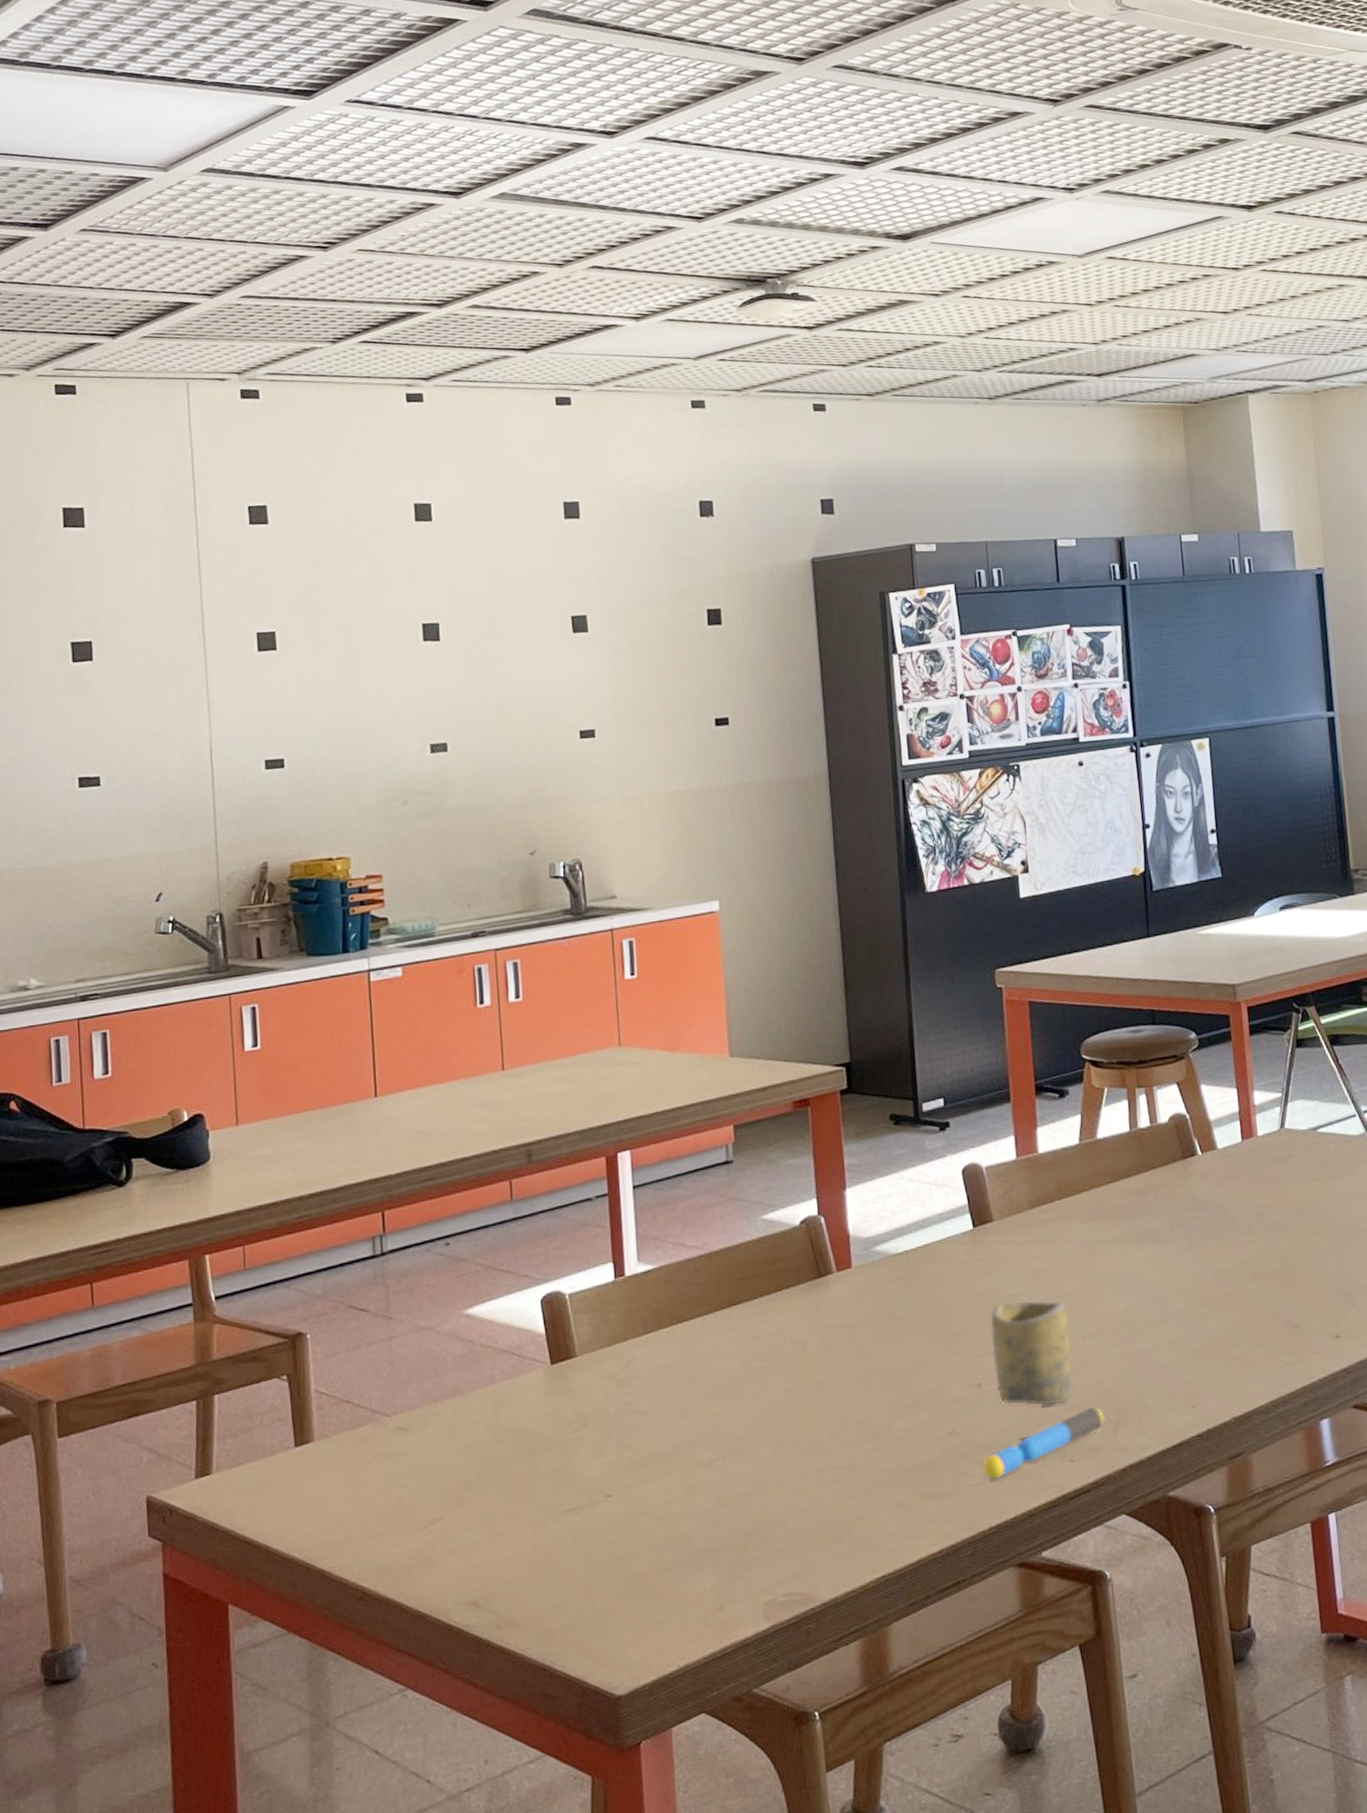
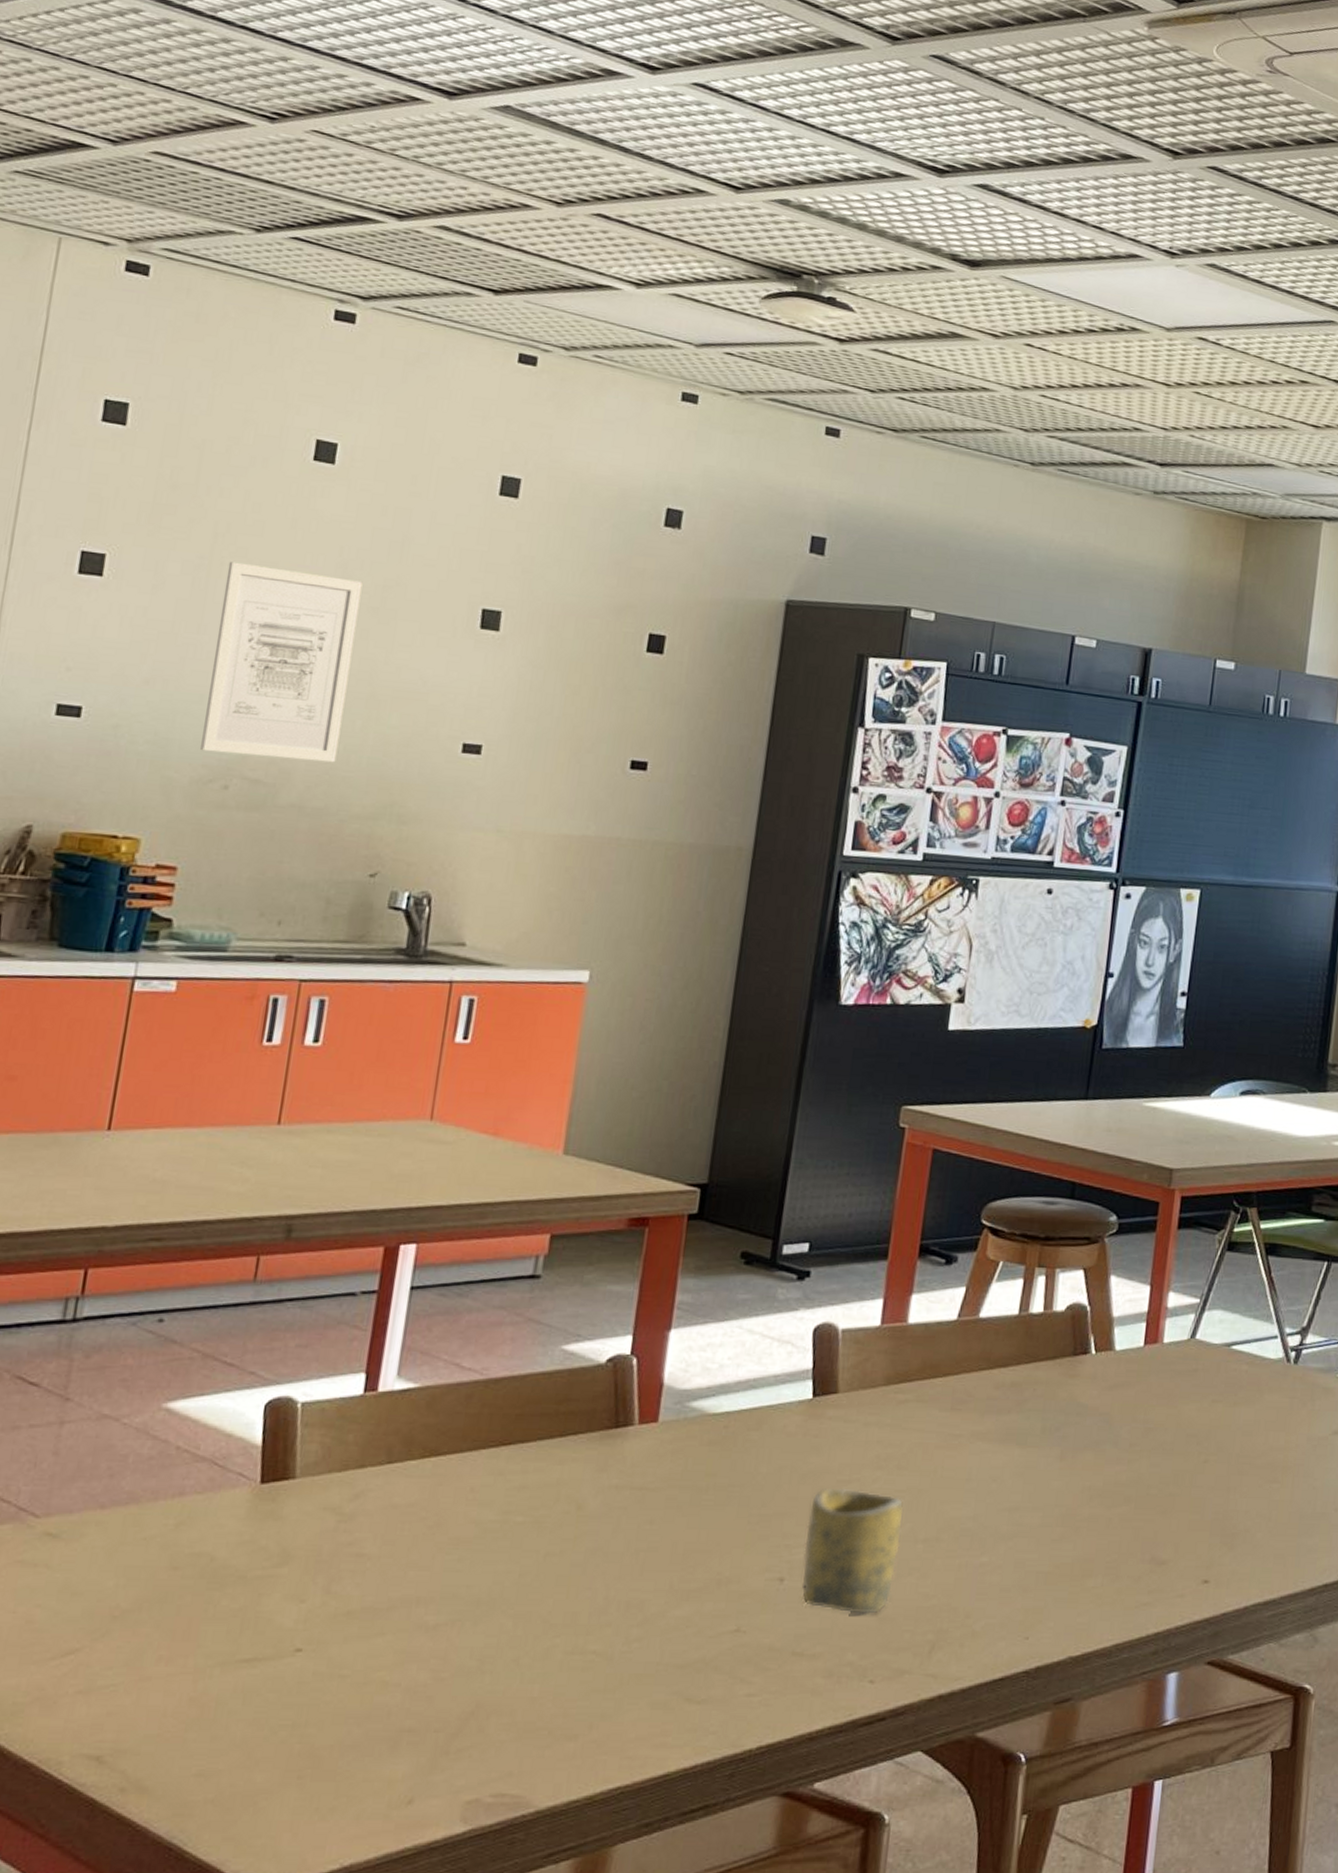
wall art: none [369,613,484,777] -> present [200,561,363,763]
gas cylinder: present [982,1406,1104,1480] -> none [764,1622,920,1692]

